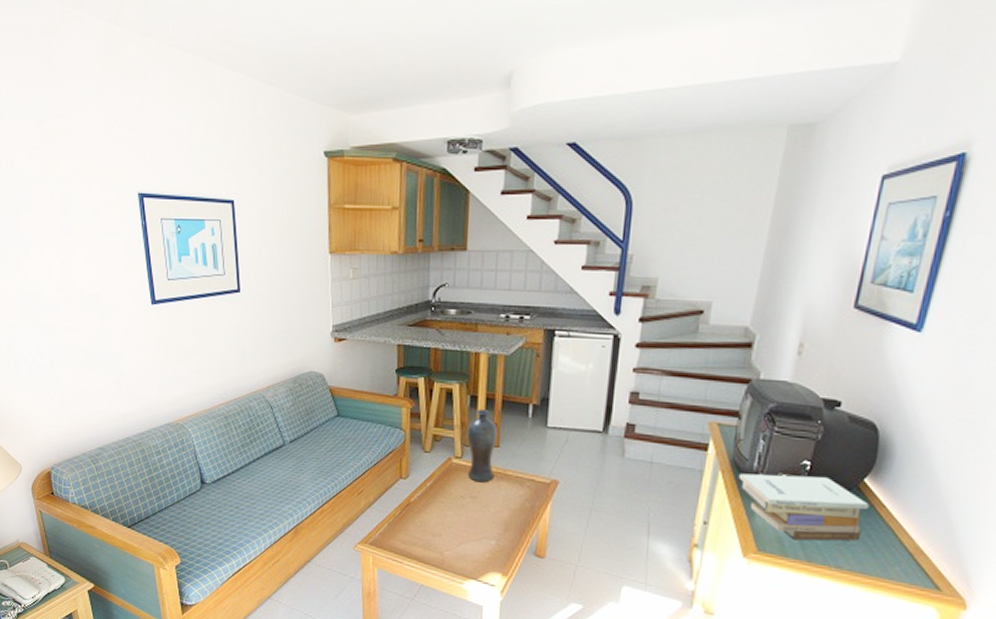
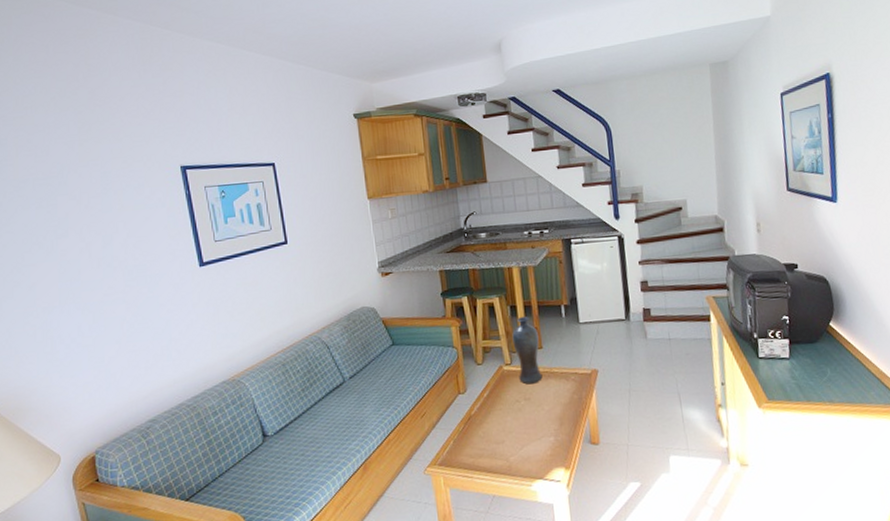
books: present [738,473,869,541] -> none [738,326,839,385]

